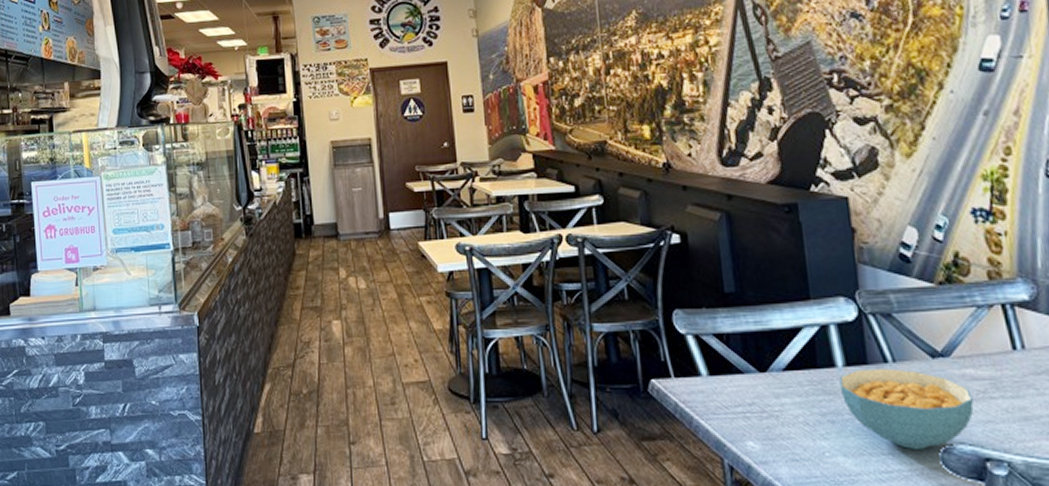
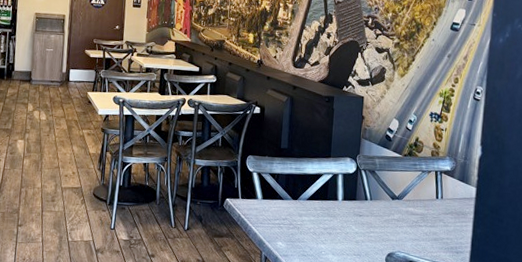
cereal bowl: present [839,368,974,449] -> none [337,203,410,253]

